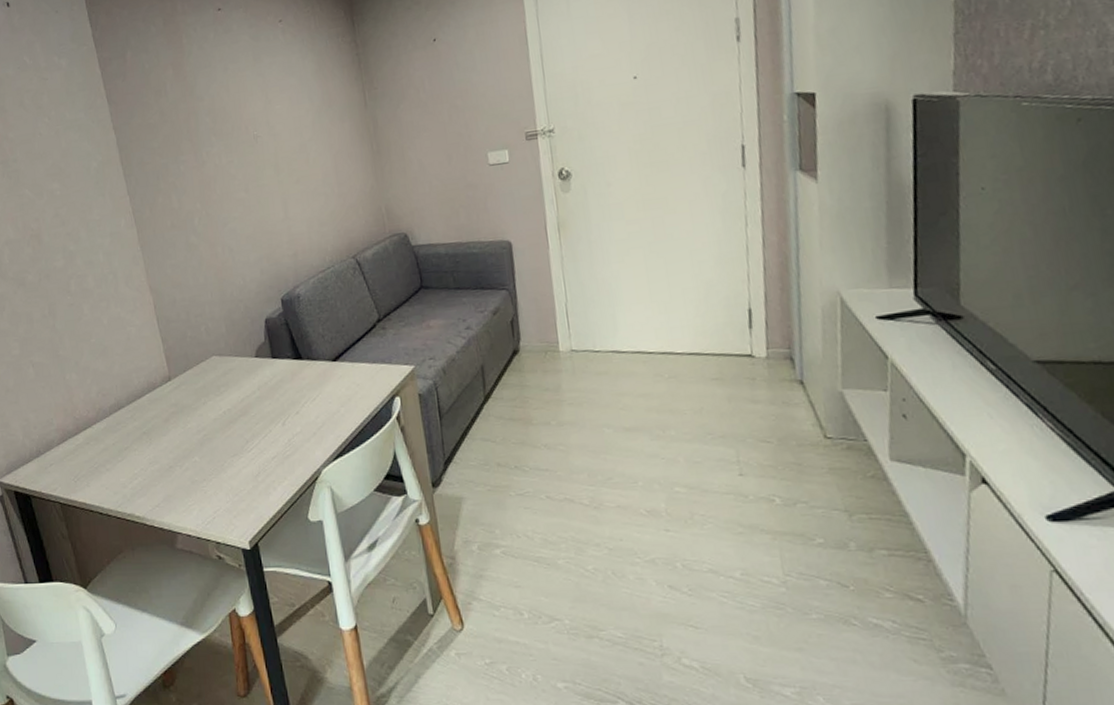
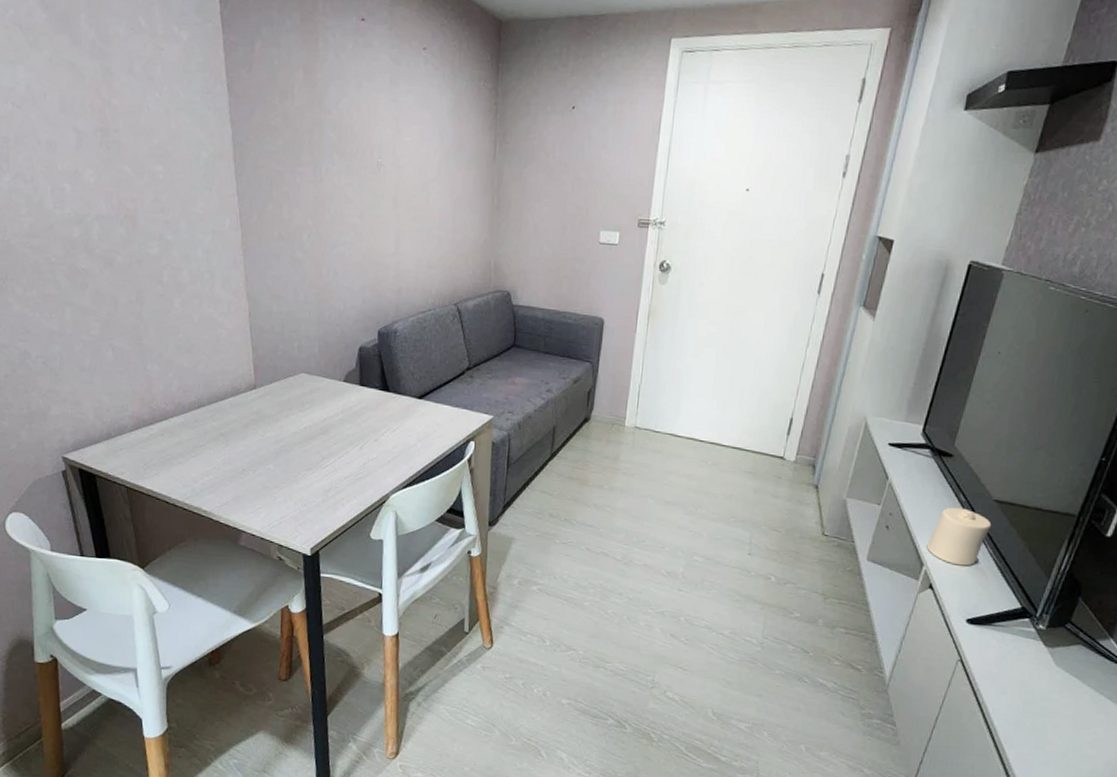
candle: none [962,377,1041,450] -> present [926,507,992,566]

